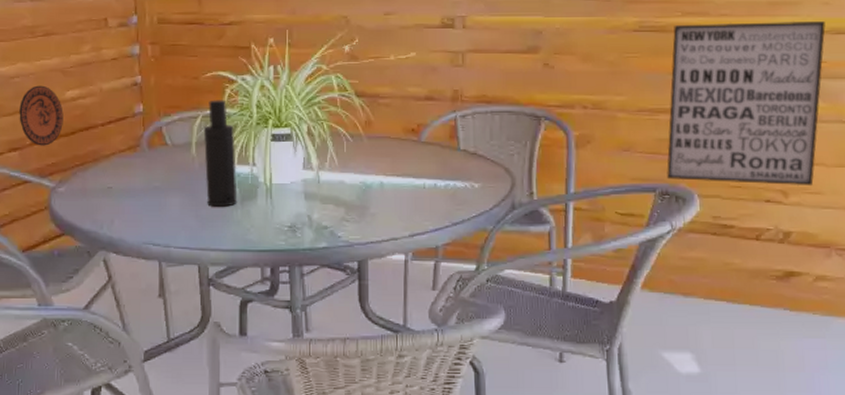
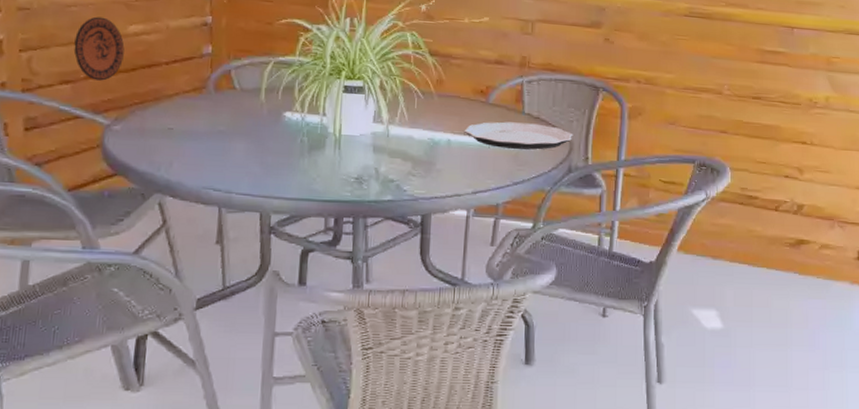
atomizer: present [203,100,237,207] -> none [273,47,306,155]
plate: none [397,160,515,187] -> present [464,122,573,150]
wall art: present [667,20,826,186] -> none [705,14,841,166]

